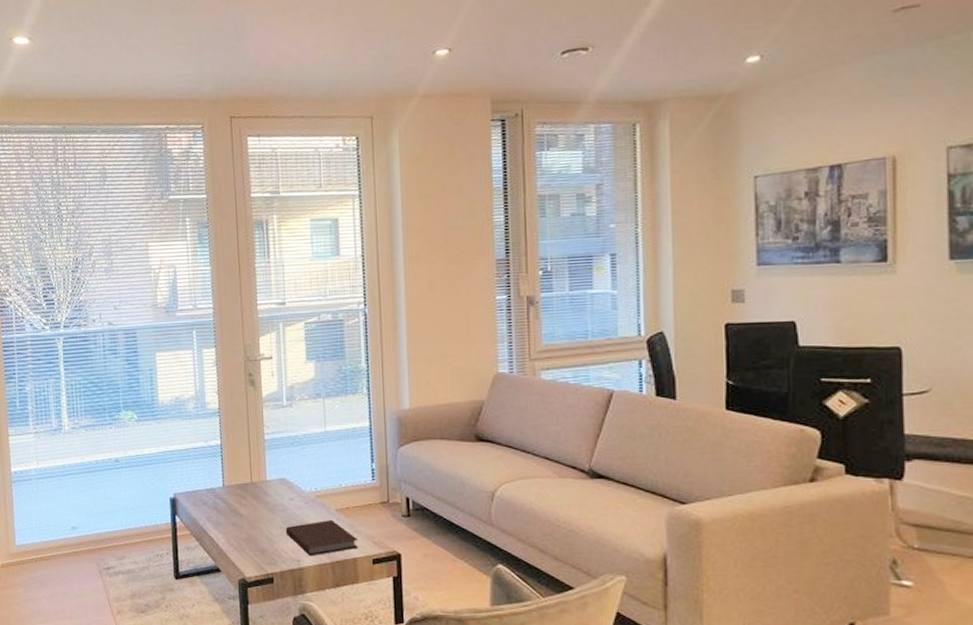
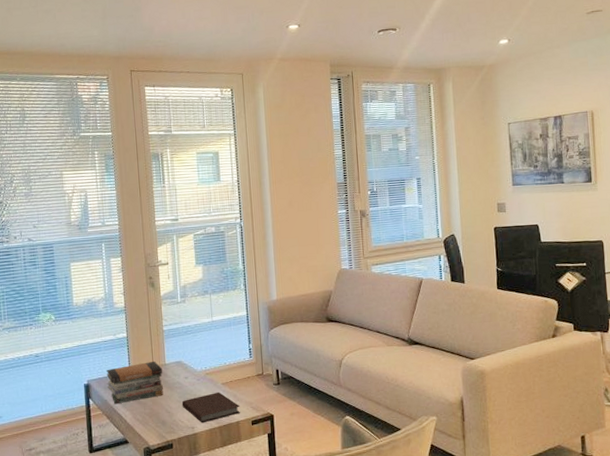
book stack: none [196,475,263,525] -> present [106,361,163,405]

